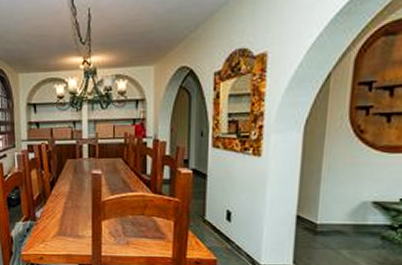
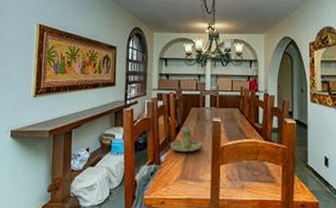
candle holder: none [45,180,82,208] -> present [170,126,203,153]

